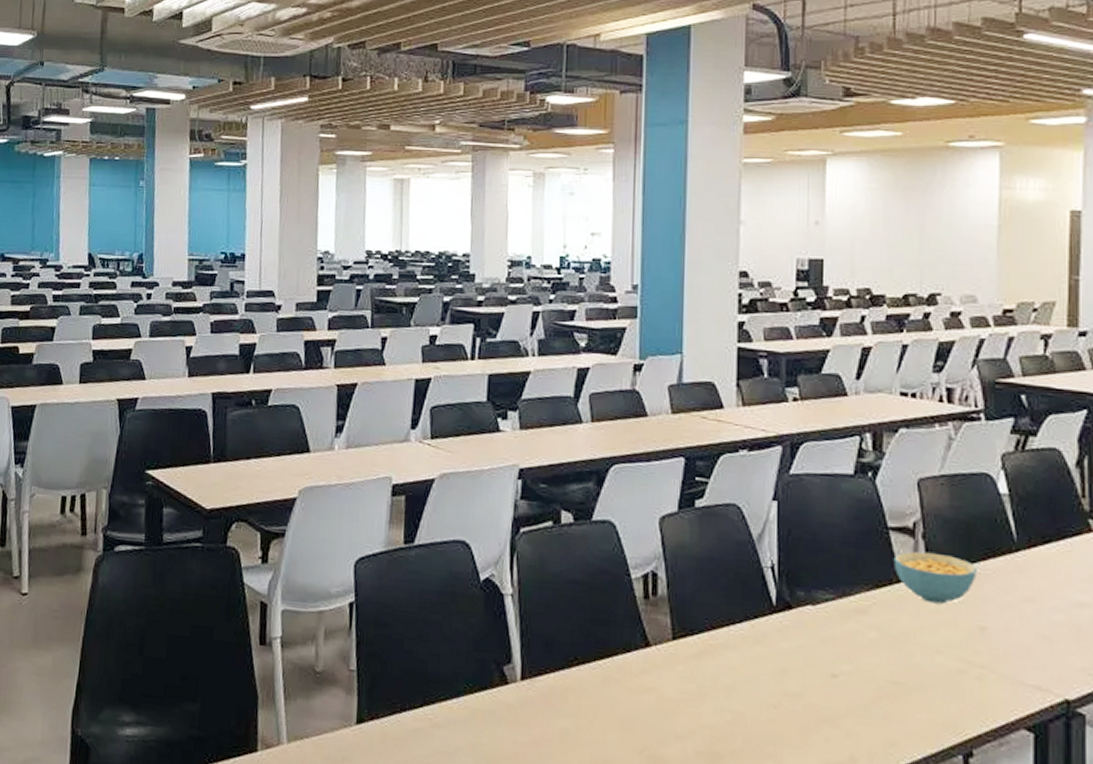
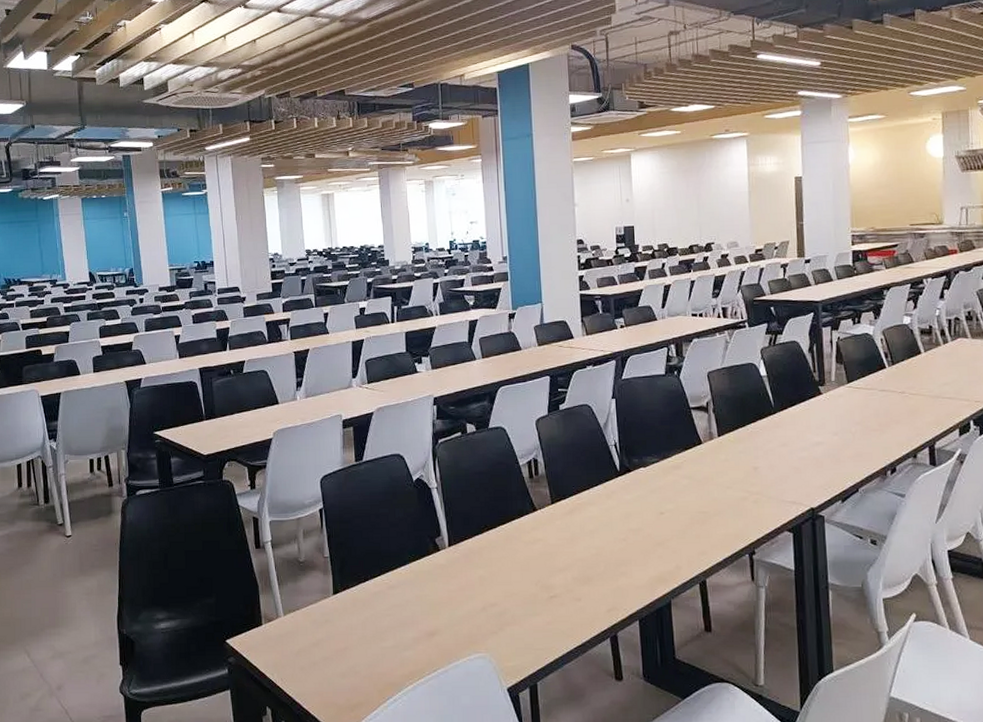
cereal bowl: present [893,551,977,604] -> none [695,421,750,456]

